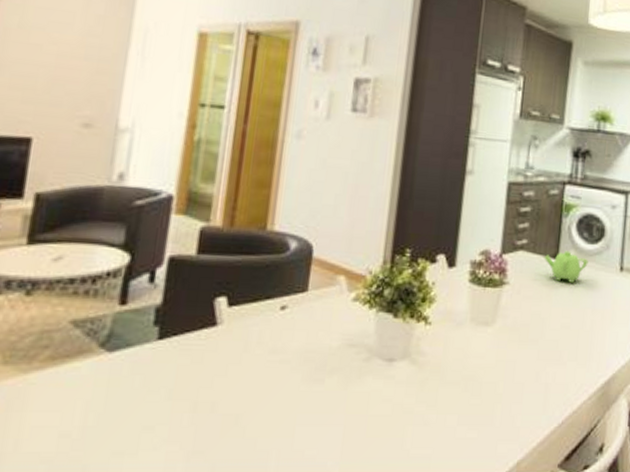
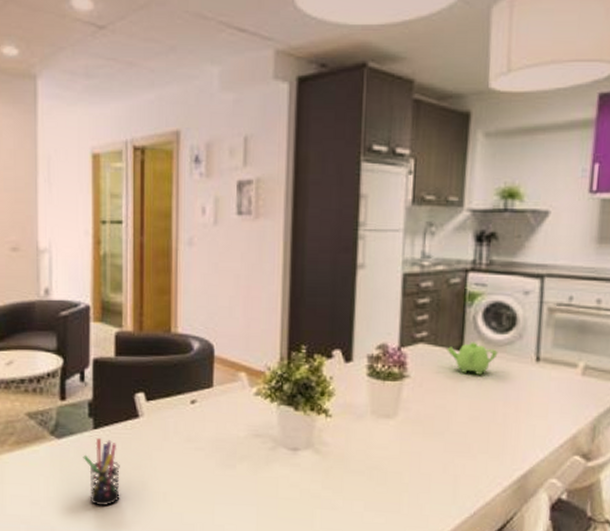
pen holder: none [139,349,186,435] -> present [83,437,120,506]

